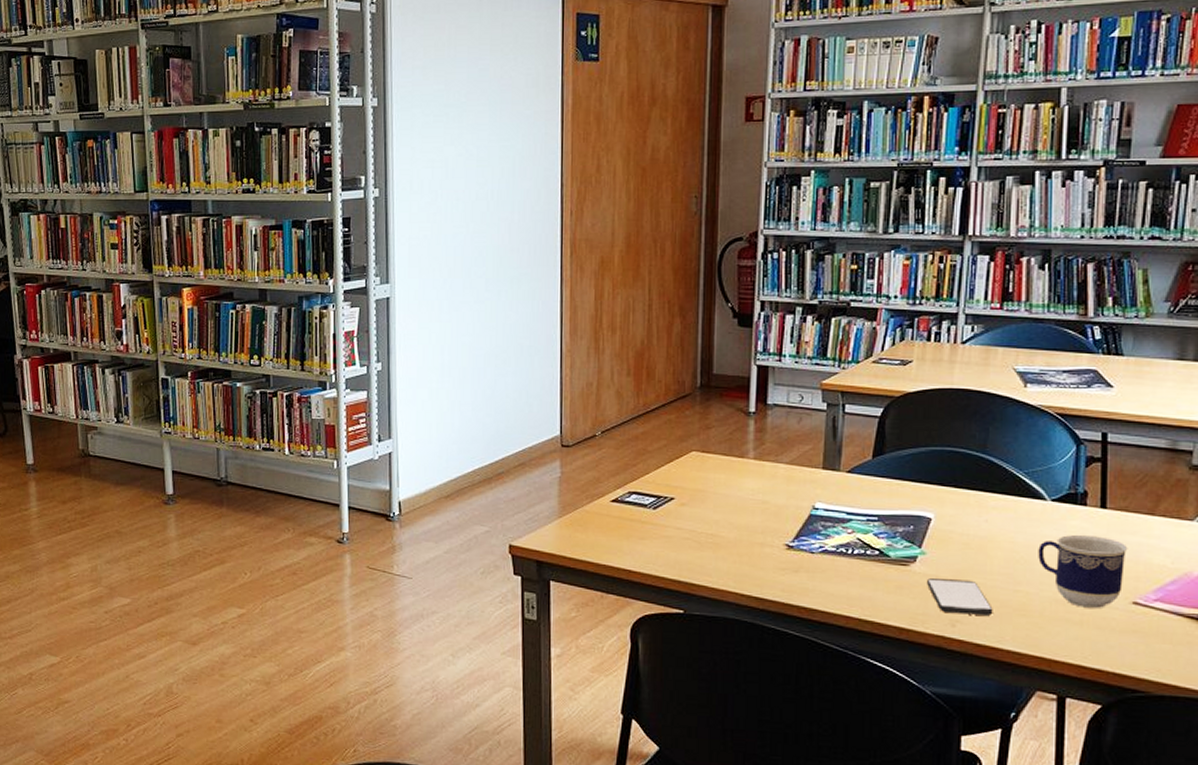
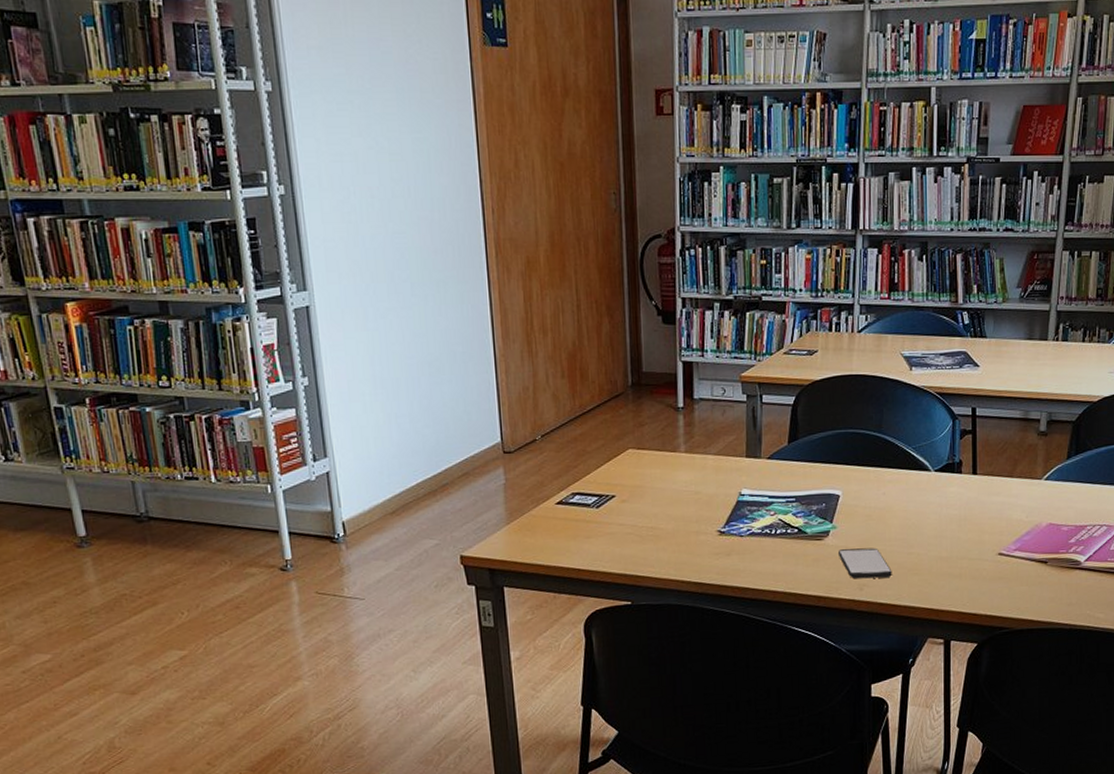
cup: present [1038,534,1128,608] -> none [926,498,994,562]

